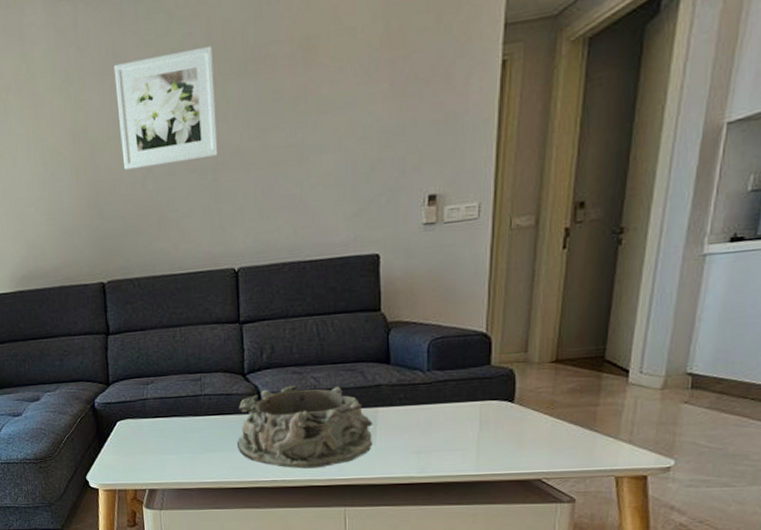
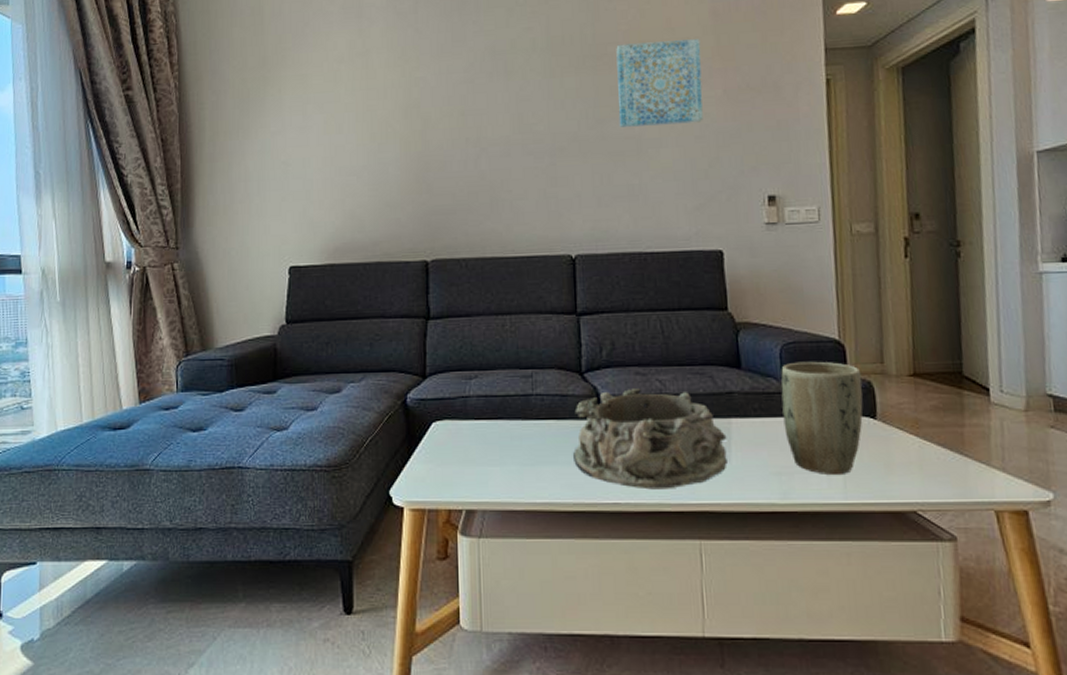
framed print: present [113,45,218,170] -> none [452,40,555,148]
wall art: none [279,27,369,135] -> present [616,39,703,127]
plant pot: none [426,353,505,452] -> present [781,361,863,474]

